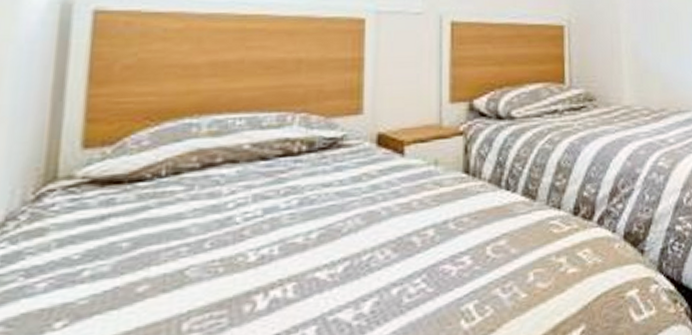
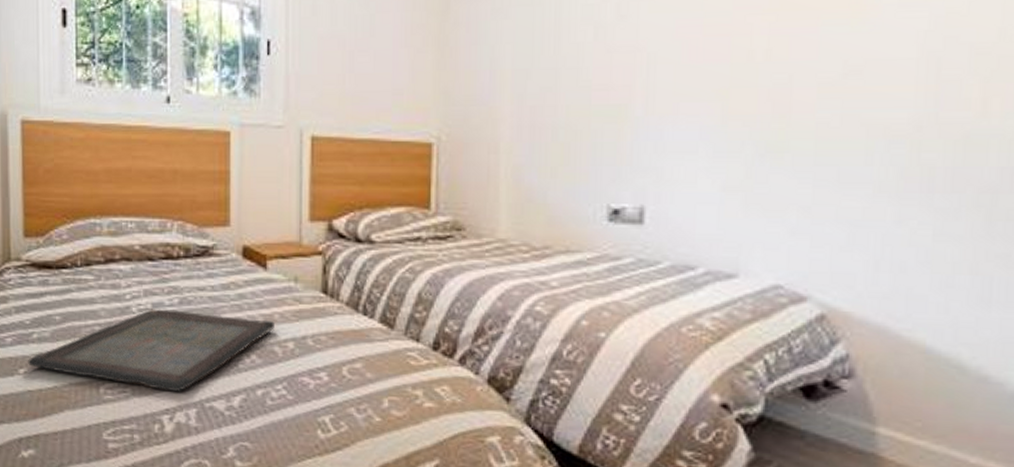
serving tray: none [70,209,413,316] -> present [28,309,274,392]

